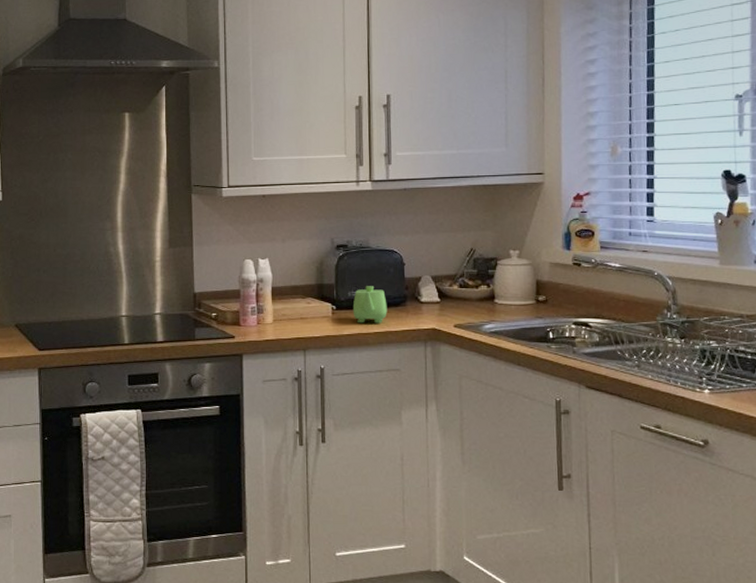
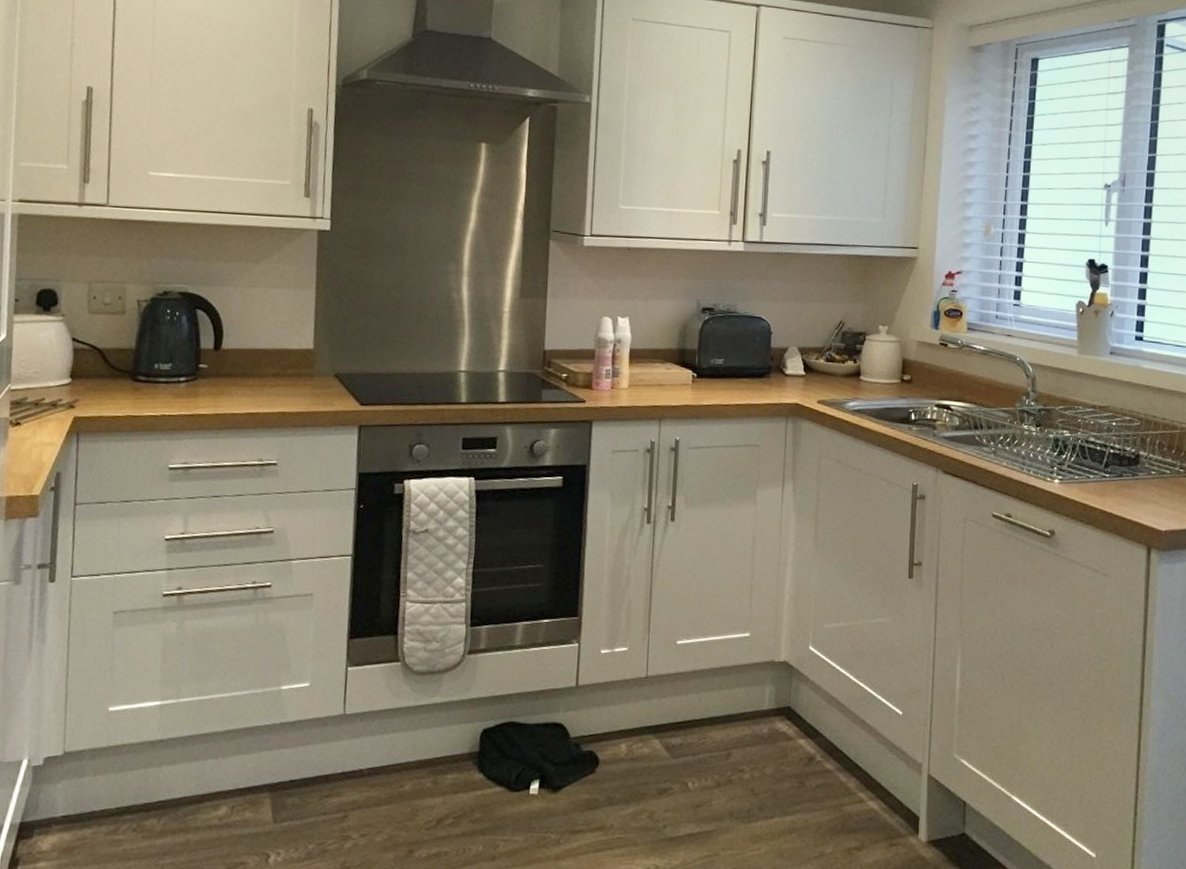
teapot: present [352,286,387,324] -> none [714,354,751,395]

